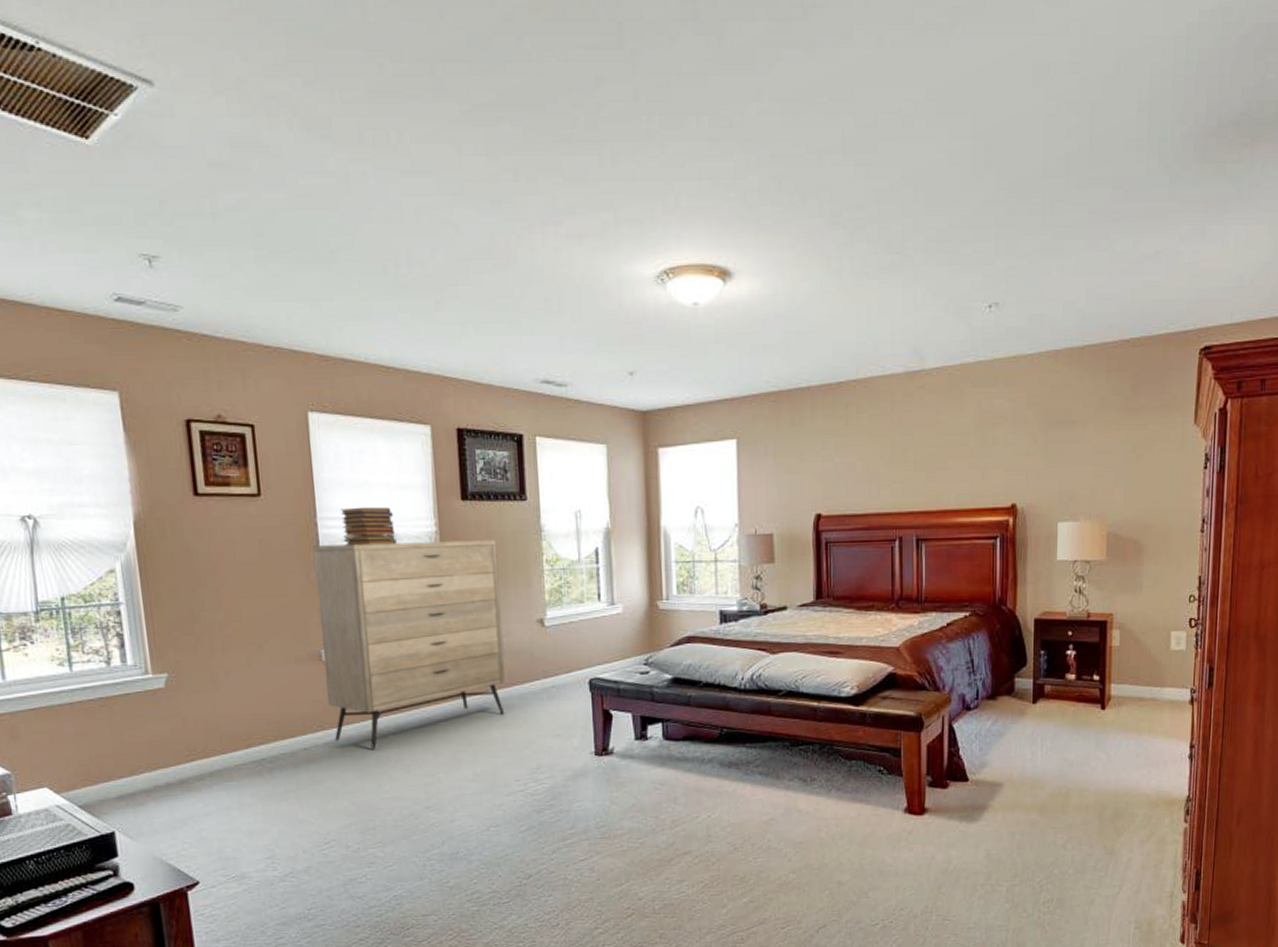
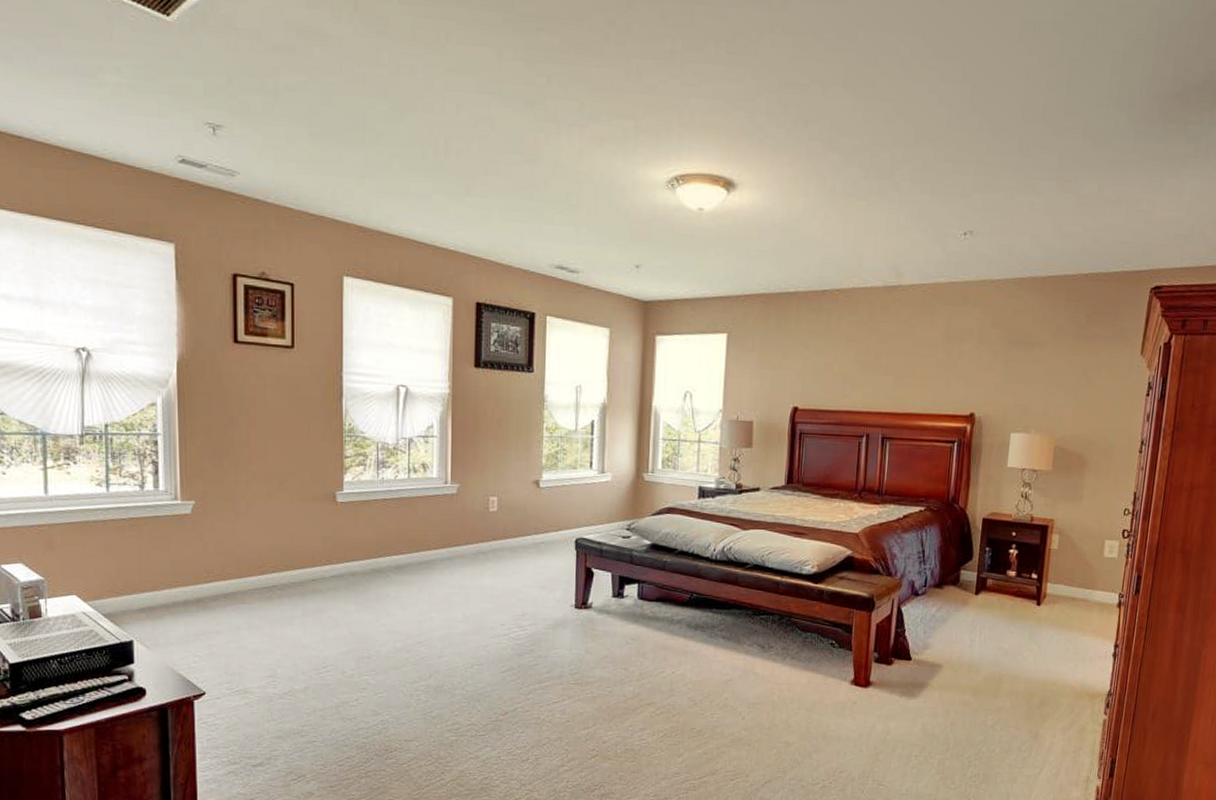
dresser: present [314,540,506,749] -> none [336,397,503,586]
book stack: present [341,506,397,546] -> none [365,365,413,402]

